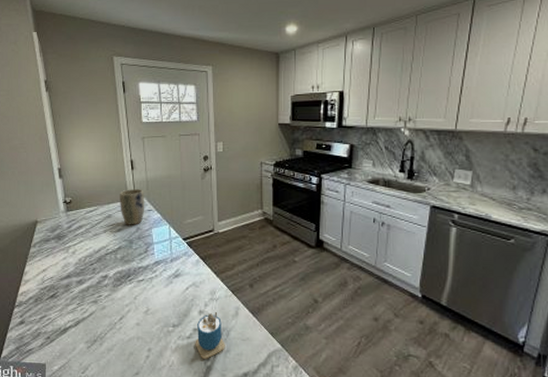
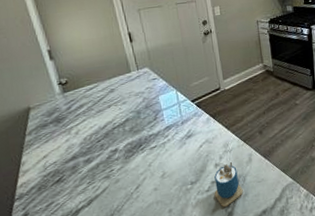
plant pot: present [120,189,145,225] -> none [120,60,150,97]

